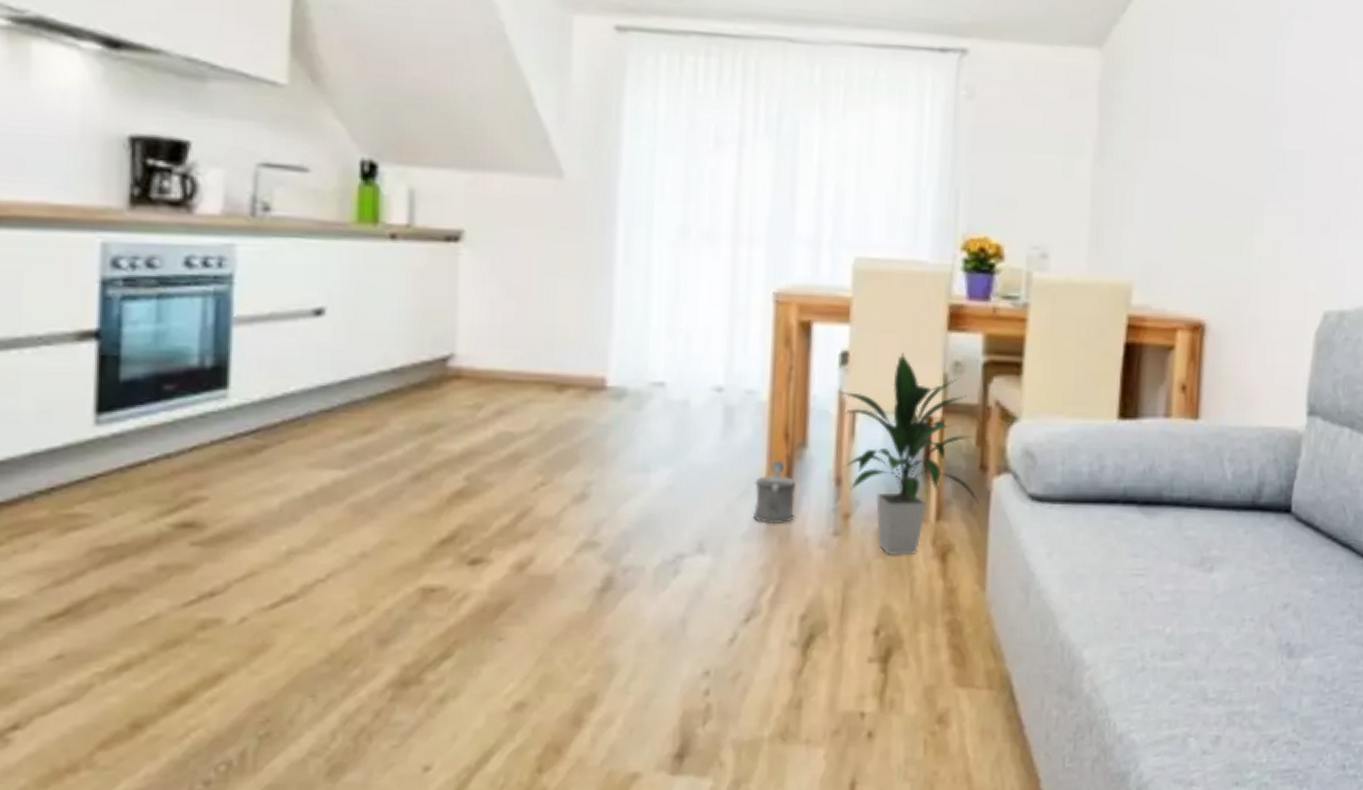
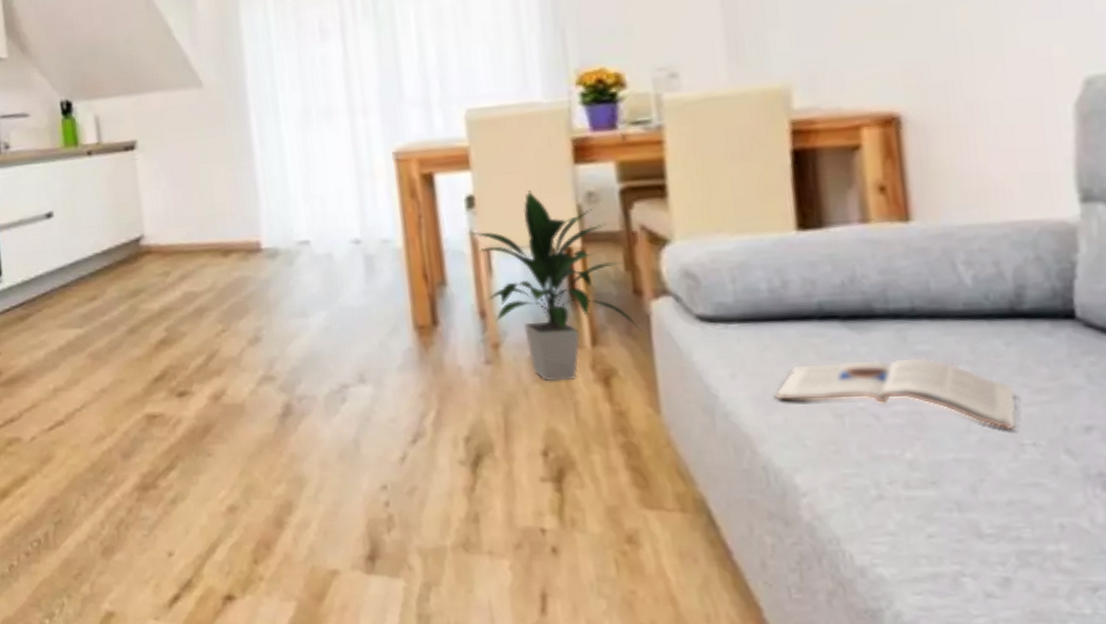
watering can: present [753,459,797,524] -> none [402,298,446,356]
magazine: none [1079,542,1245,608] -> present [774,357,1017,431]

